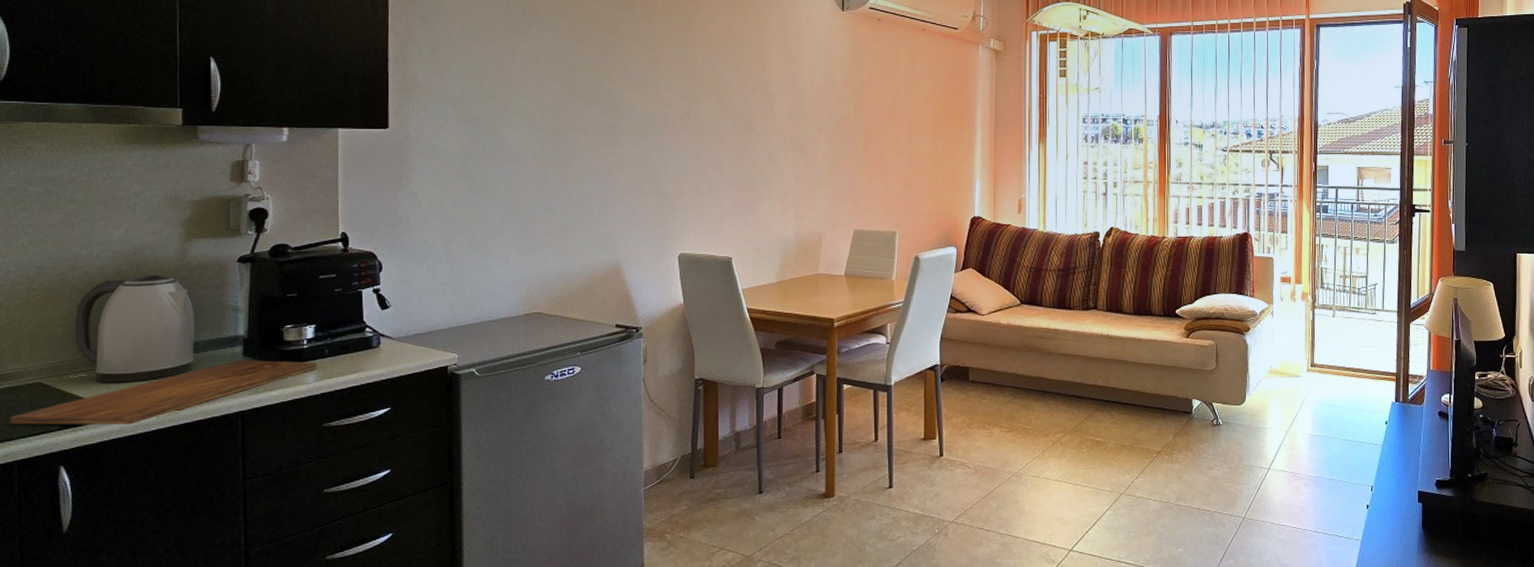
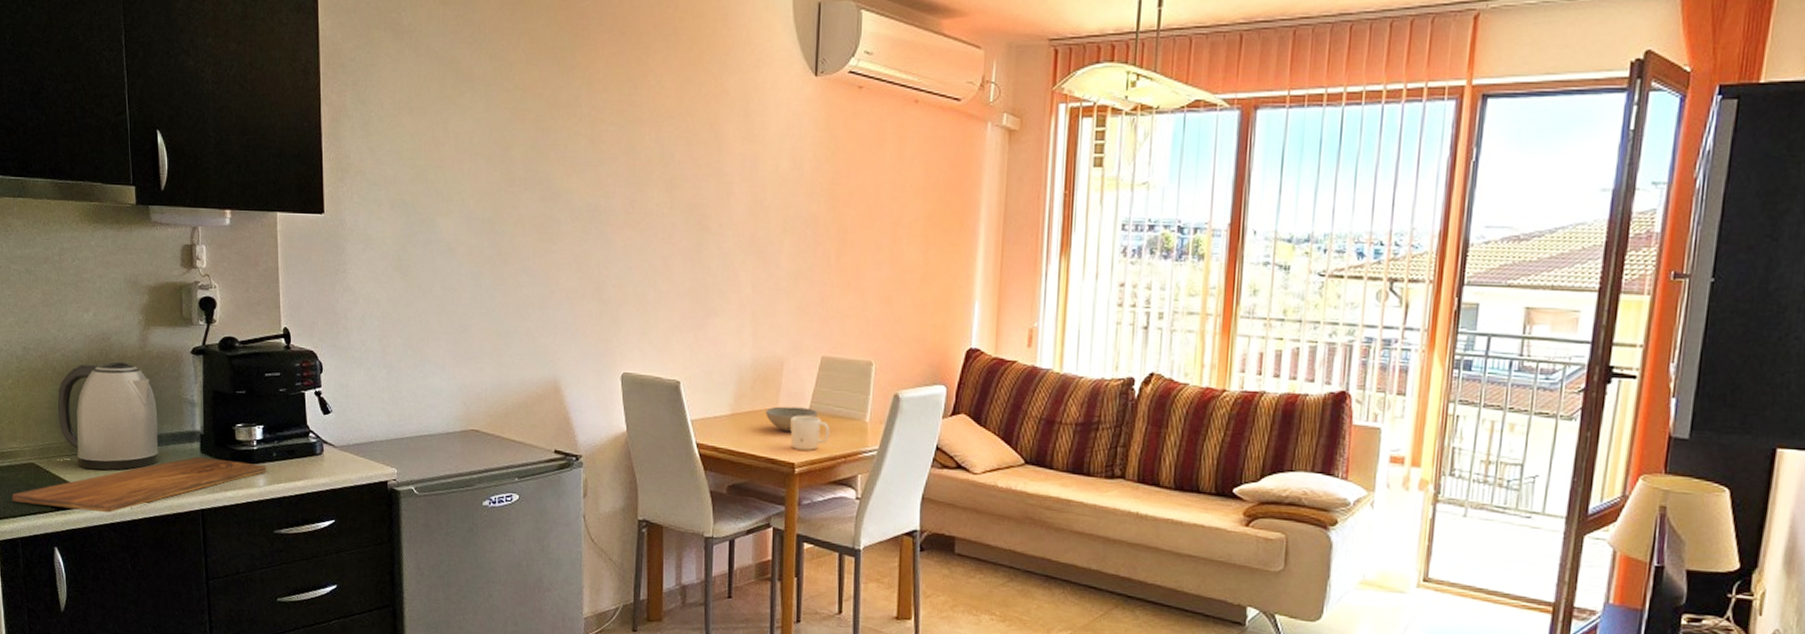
bowl: none [808,272,853,293] -> present [765,406,819,432]
mug: none [829,278,863,307] -> present [790,415,830,451]

